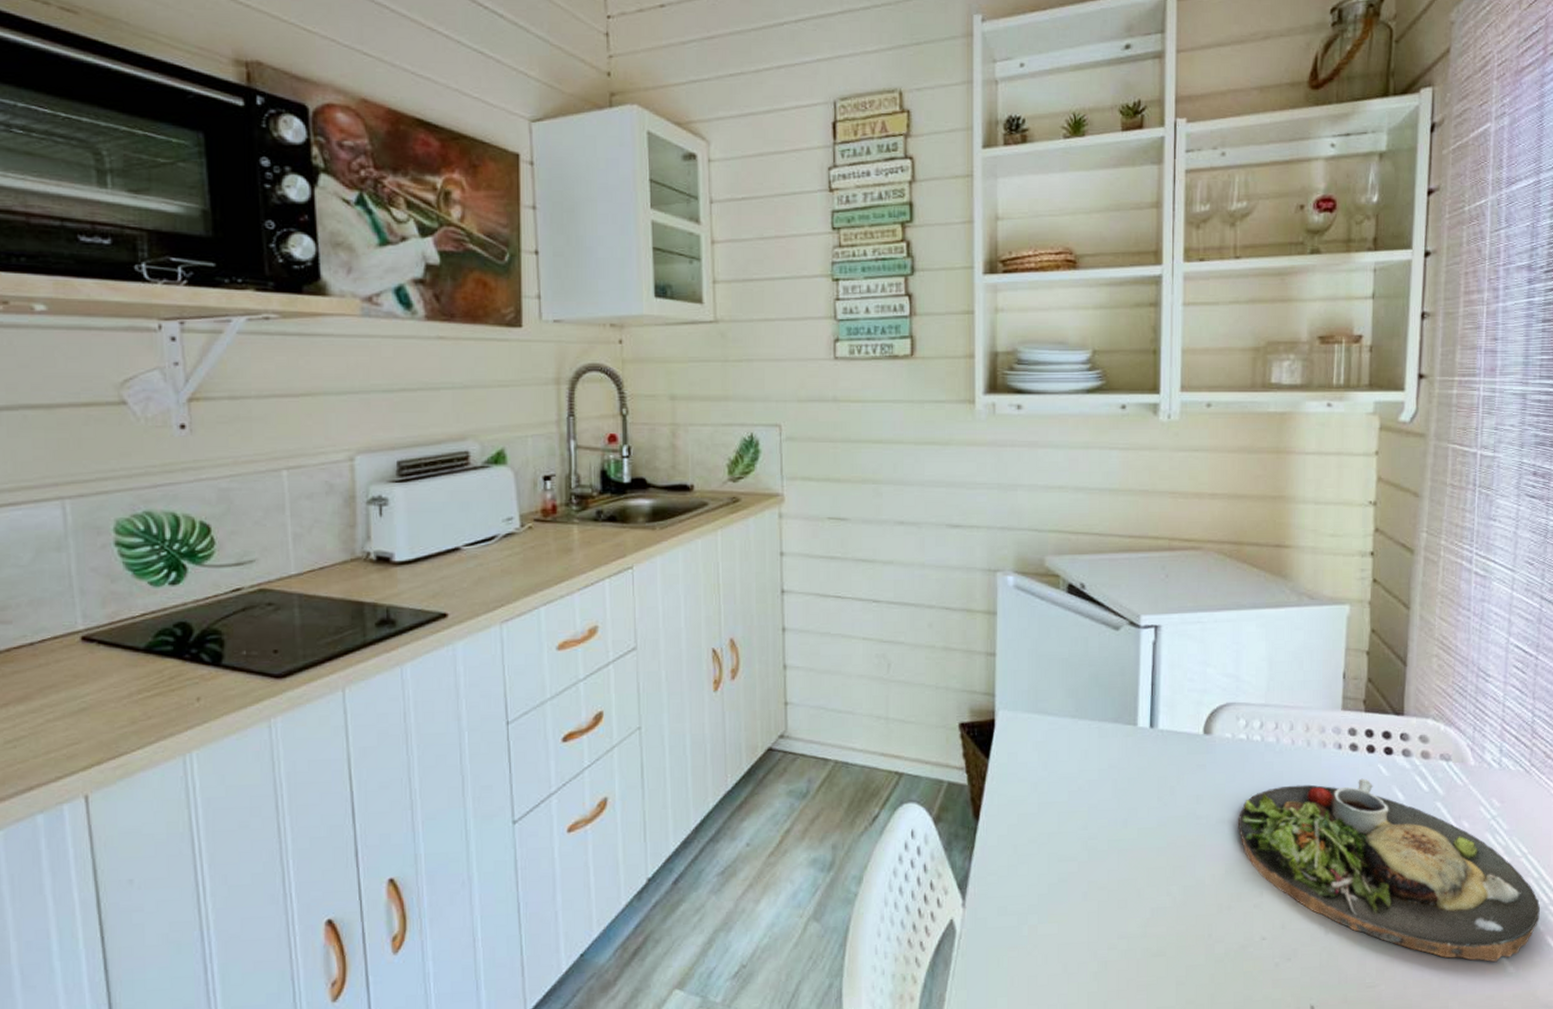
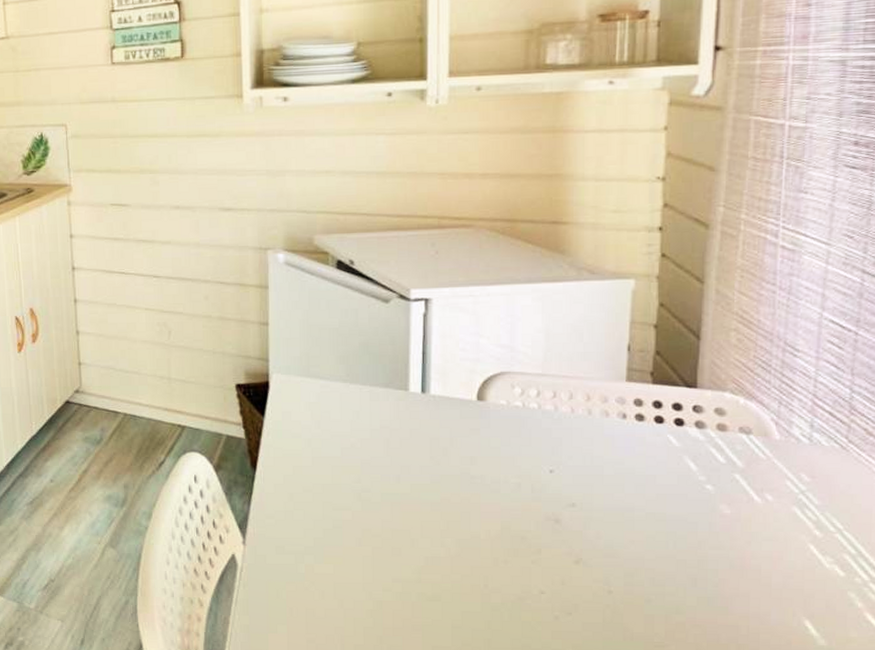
dinner plate: present [1238,778,1540,963] -> none [515,447,858,634]

